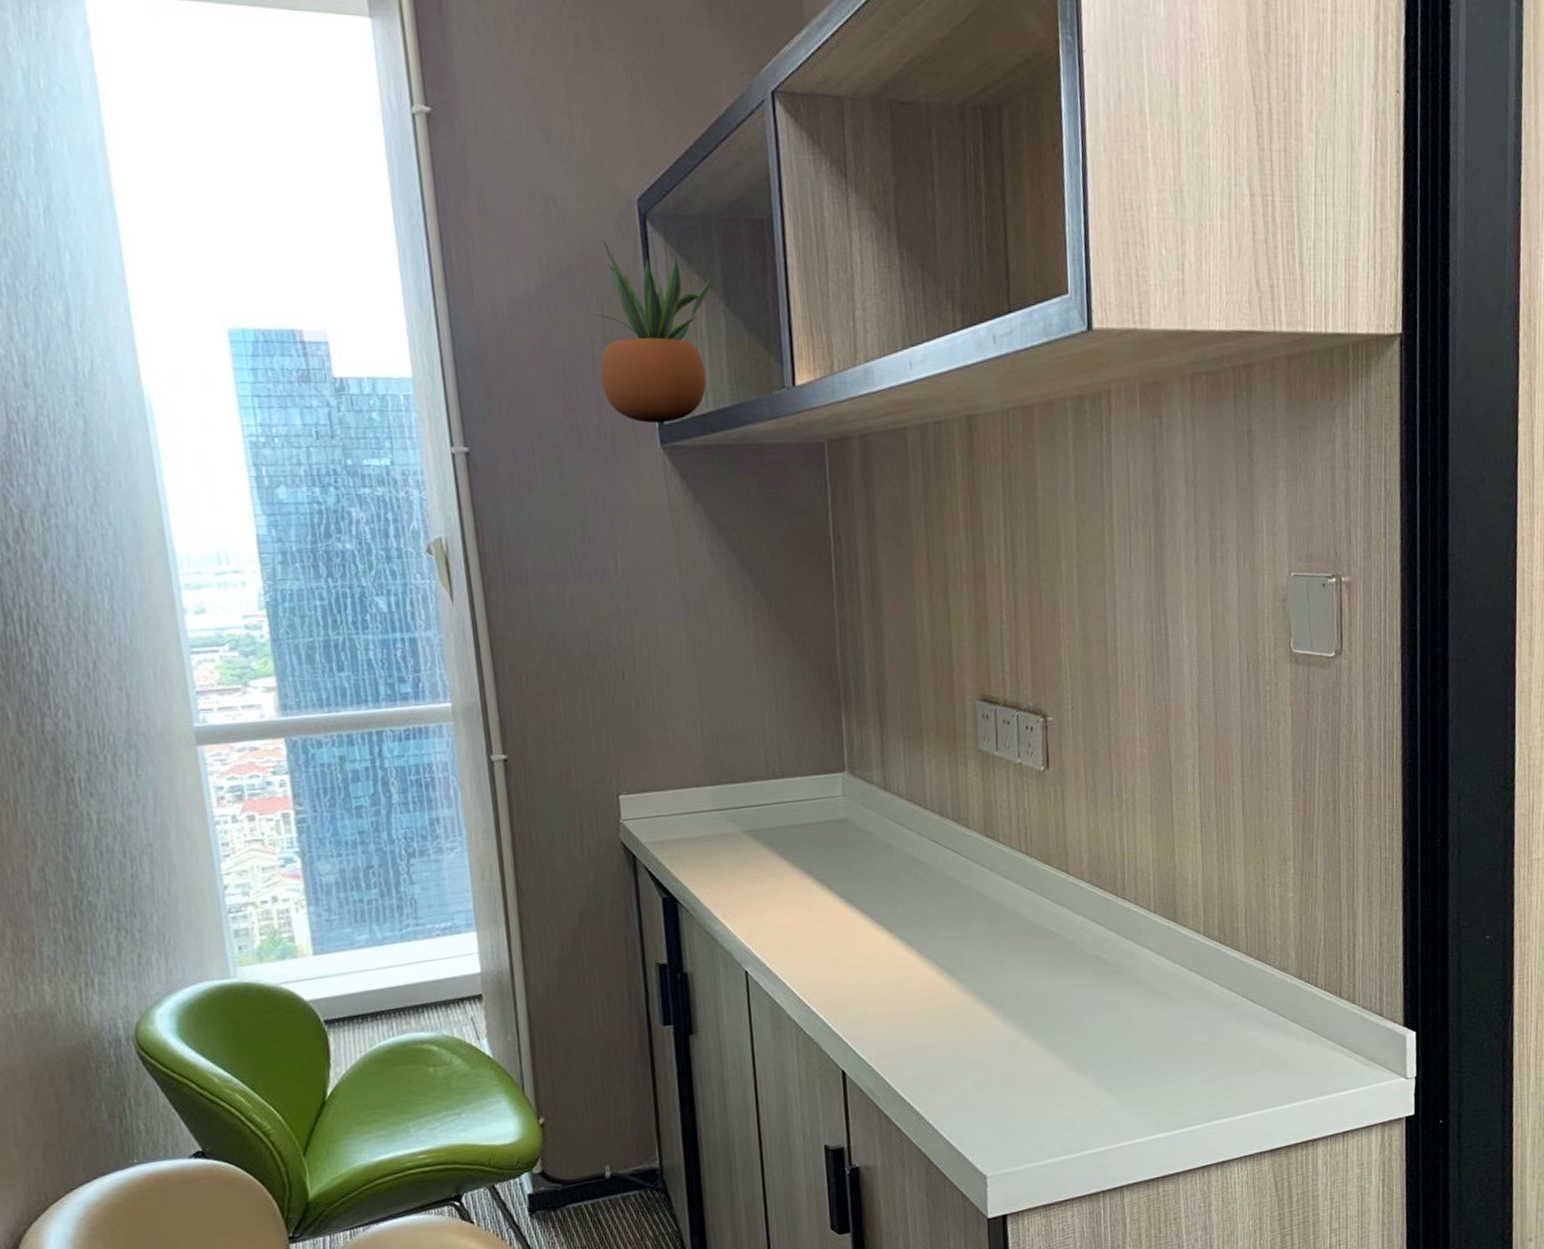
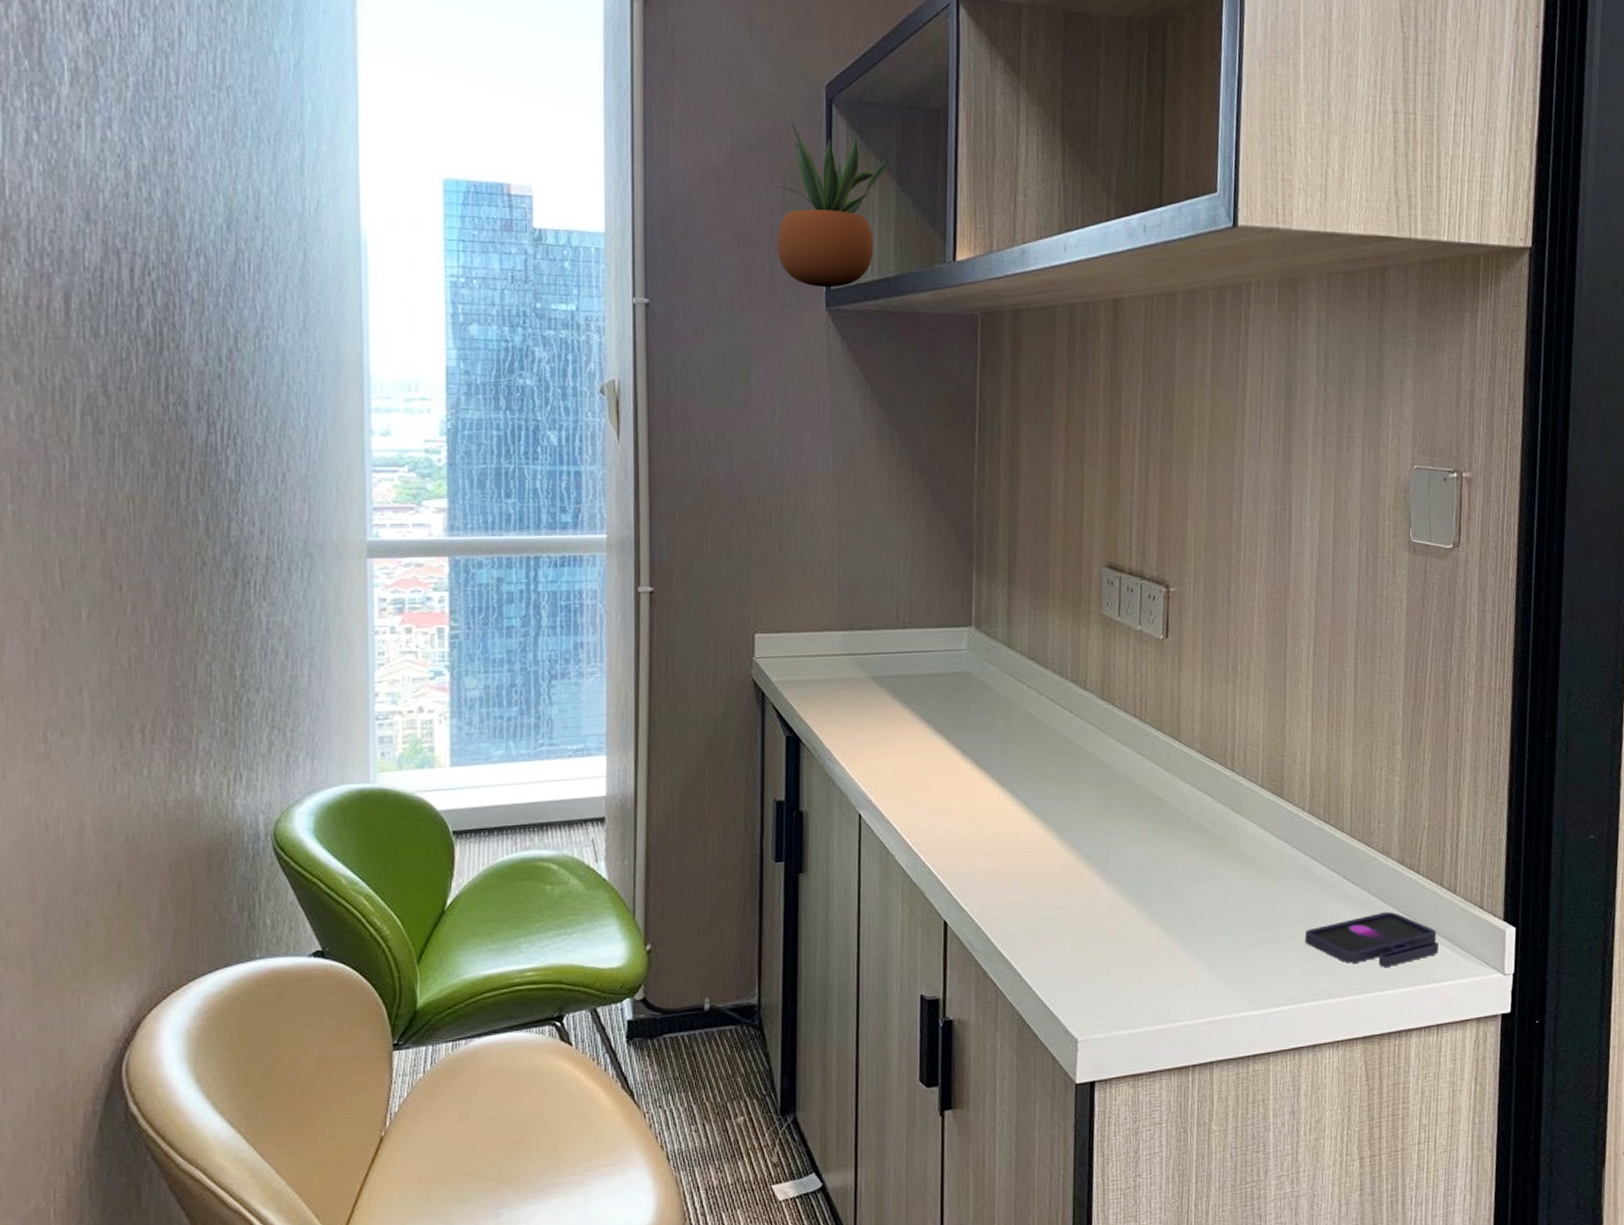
phone: none [1206,1026,1341,1081] -> present [1304,912,1439,967]

